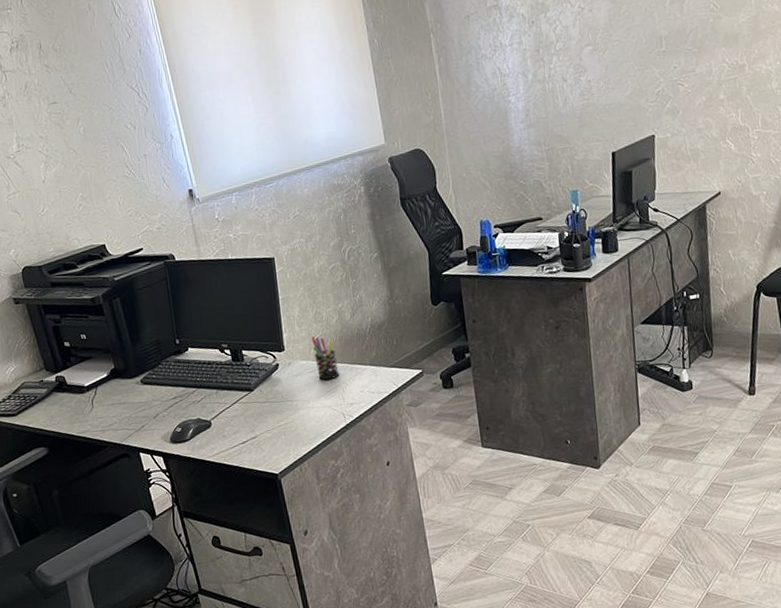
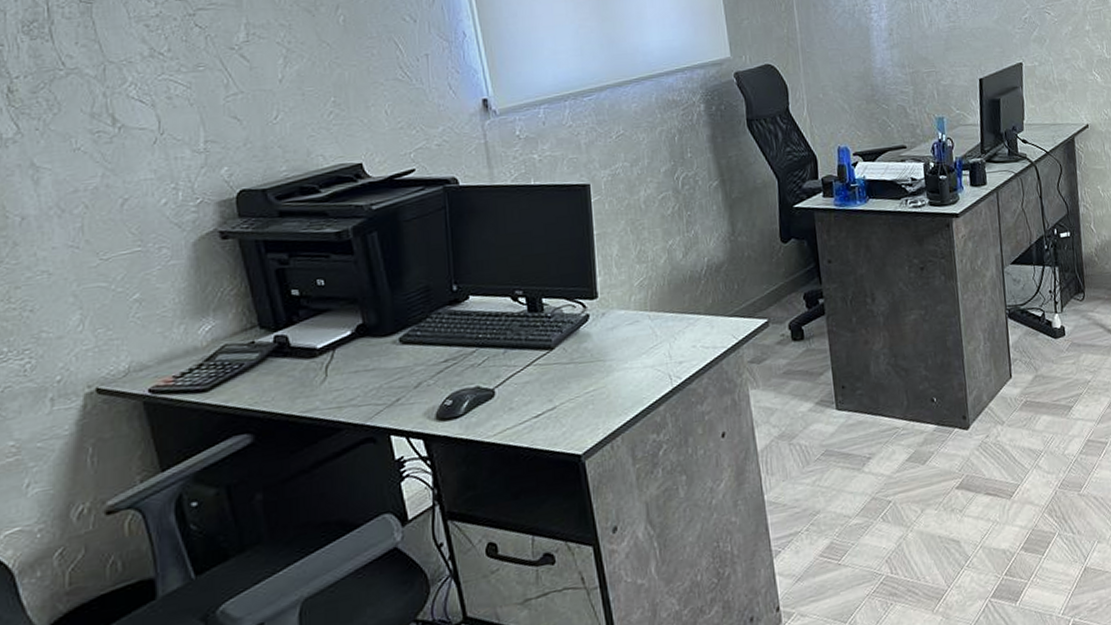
pen holder: present [311,336,339,380] -> none [632,280,666,334]

